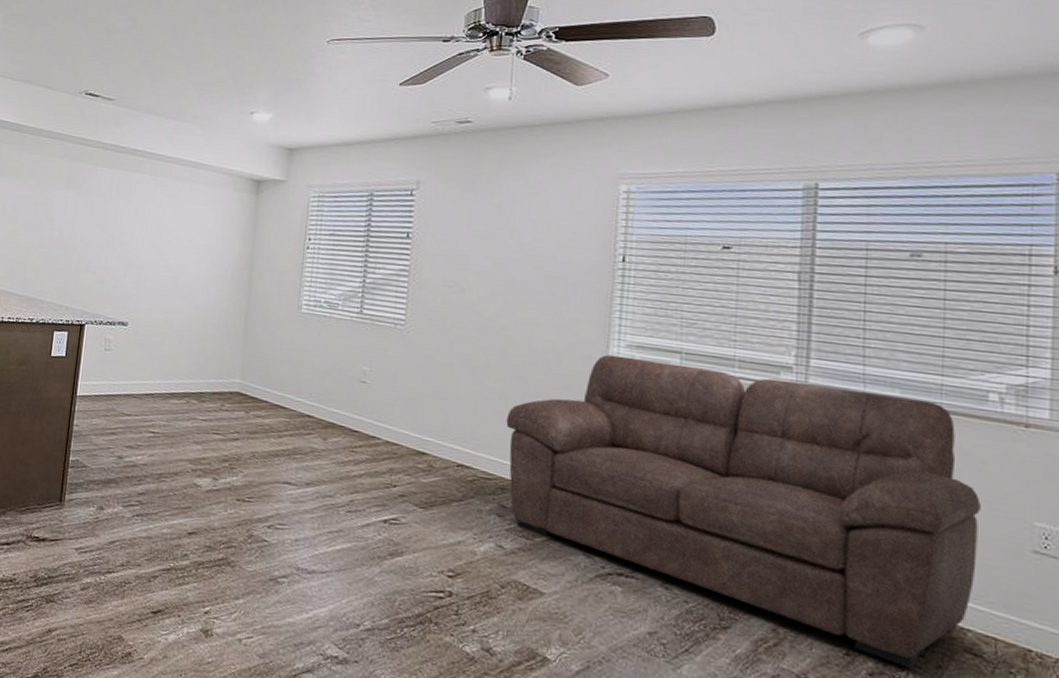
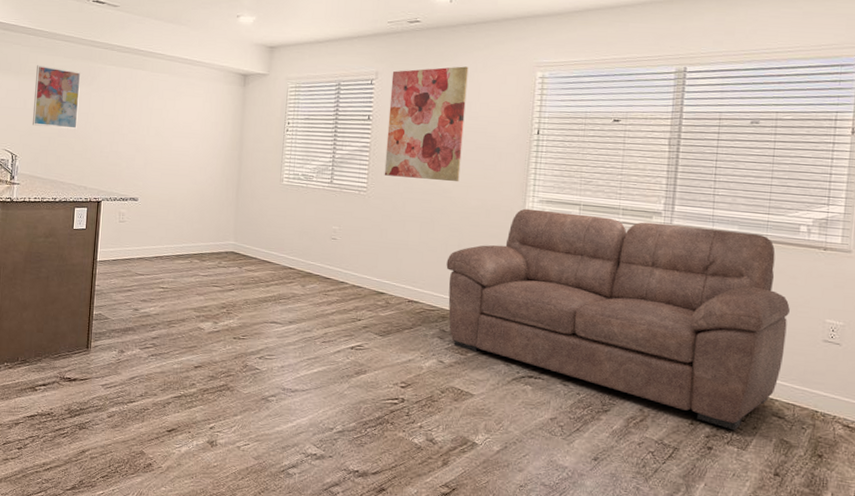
wall art: none [10,164,69,240] -> present [32,64,81,130]
wall art: none [426,176,533,318] -> present [384,66,469,182]

